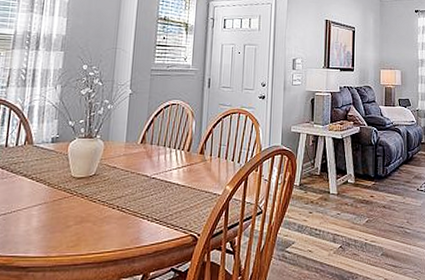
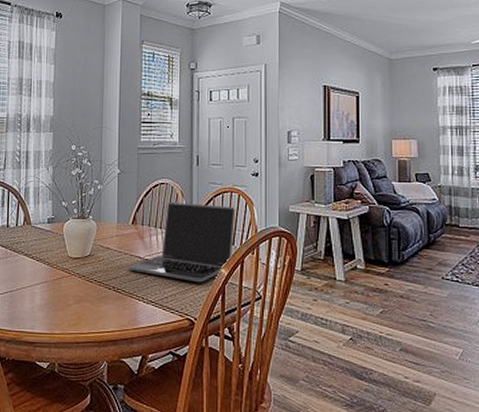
laptop: none [134,121,243,200] -> present [129,201,236,283]

